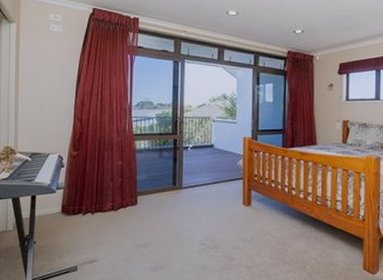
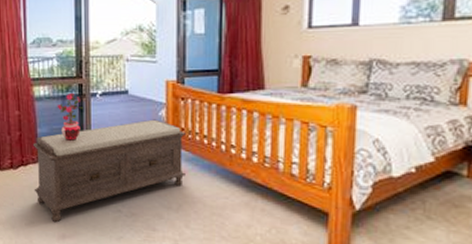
bench: none [131,168,258,257] -> present [32,119,186,223]
potted plant: none [155,146,176,187] -> present [57,92,83,142]

